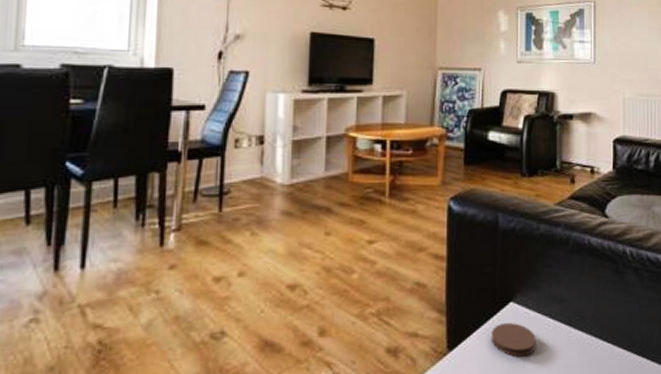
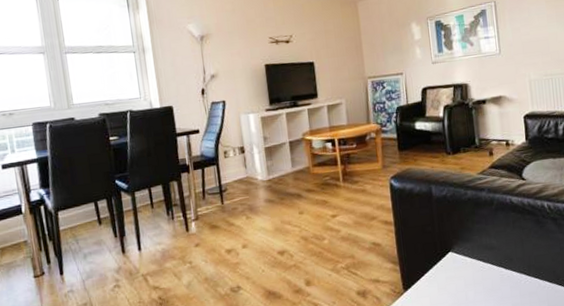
coaster: present [492,323,536,357] -> none [437,267,475,293]

